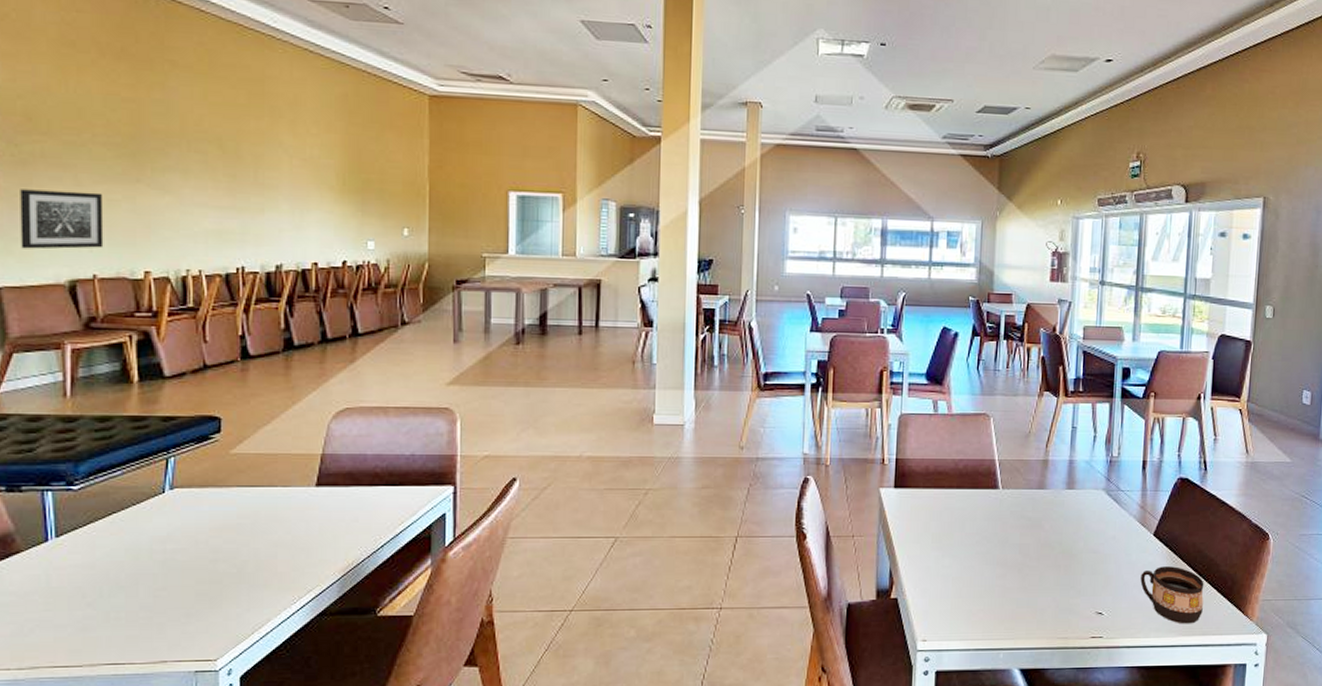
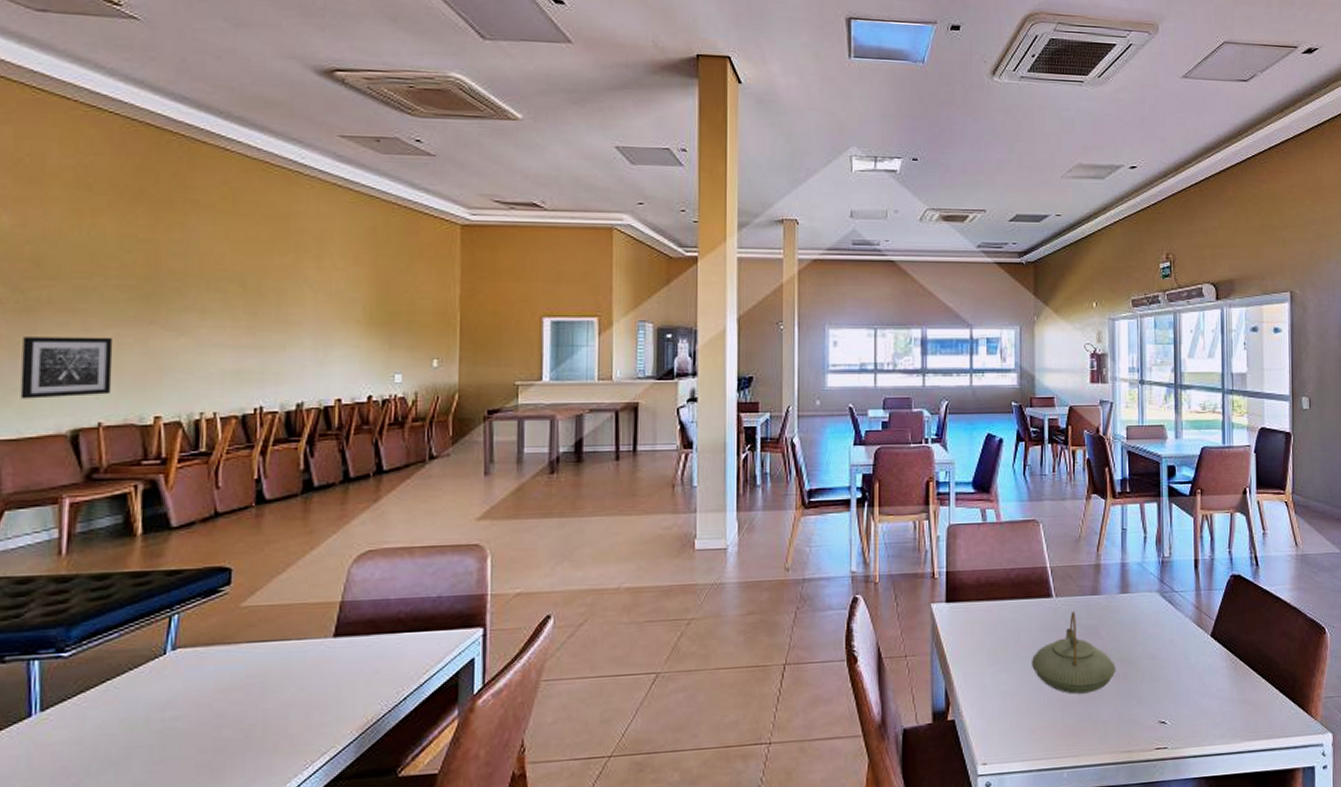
teapot: none [975,504,1057,582] -> present [1032,611,1116,694]
cup: present [1140,566,1204,624] -> none [1201,667,1266,729]

